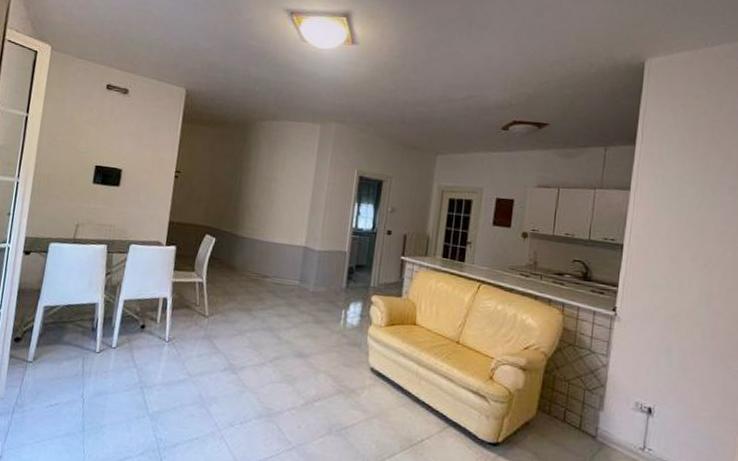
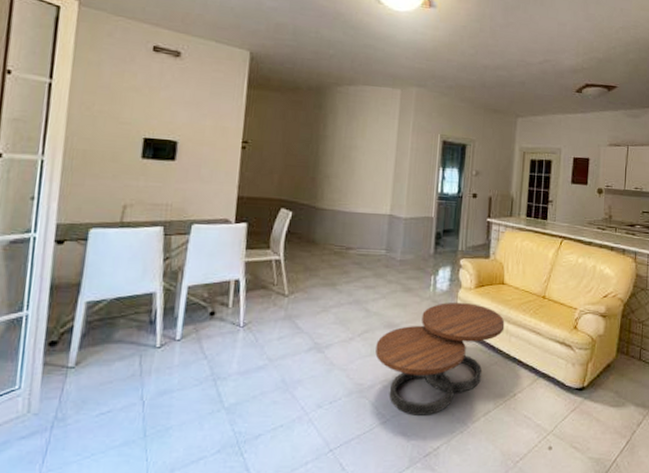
coffee table: none [285,338,415,449] -> present [375,302,505,415]

